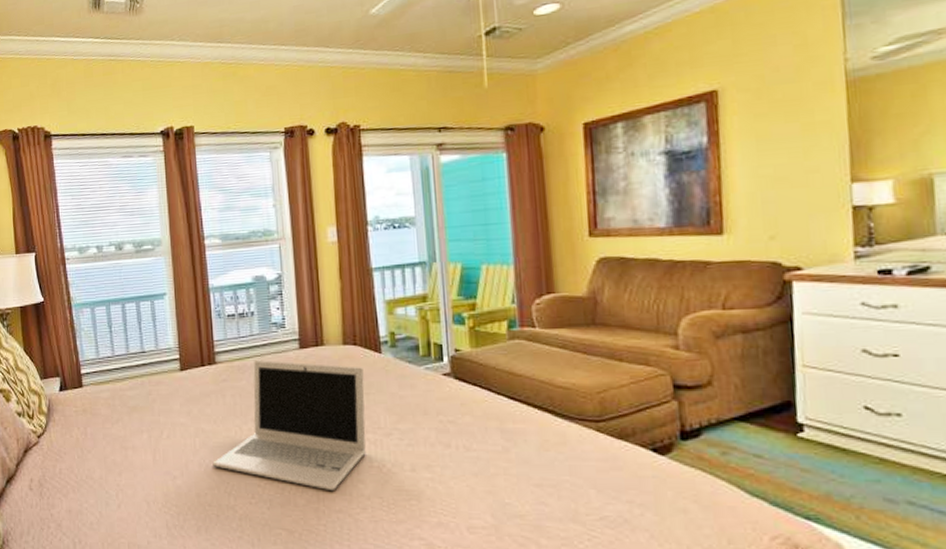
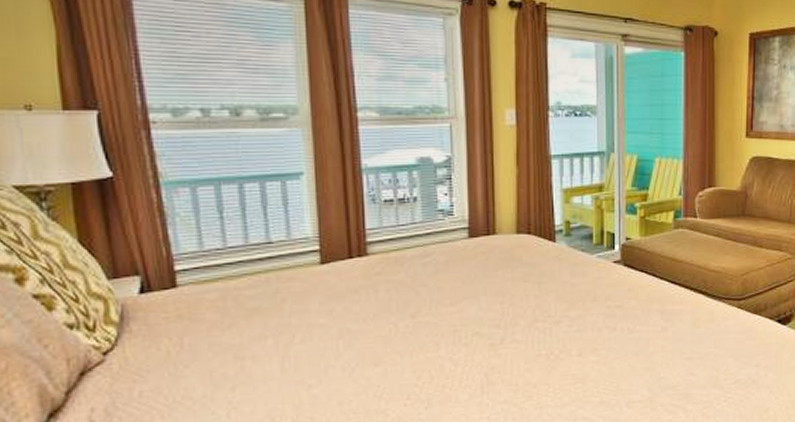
laptop: present [212,359,366,492] -> none [360,250,537,383]

